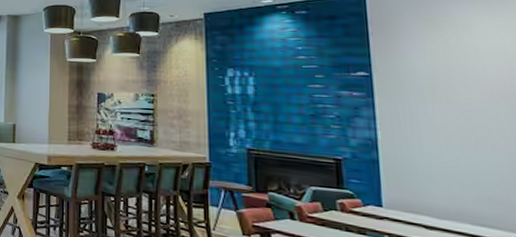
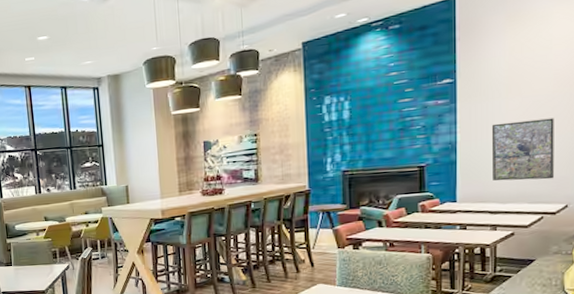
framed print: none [417,127,500,201] -> present [491,117,554,181]

